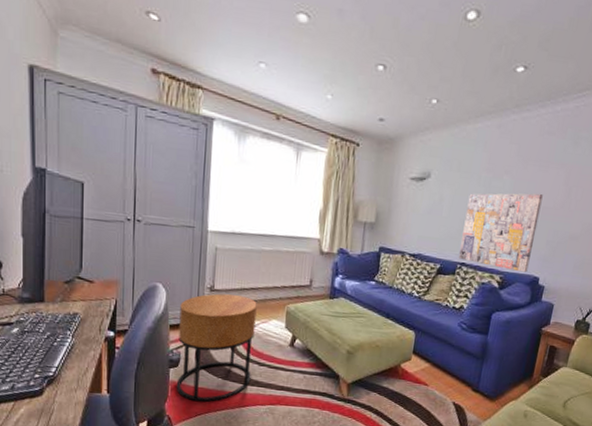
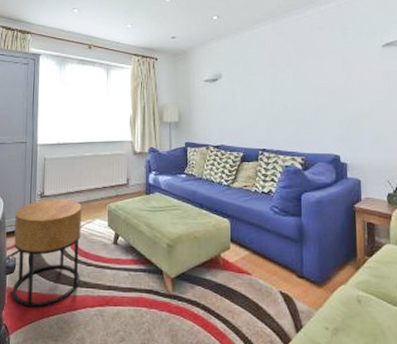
wall art: present [459,193,543,273] -> none [258,79,327,152]

